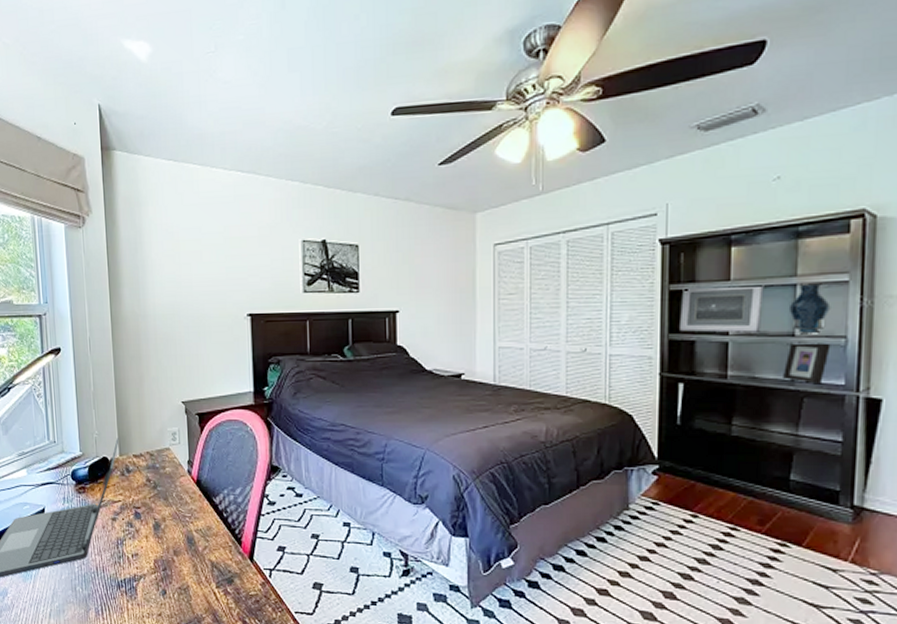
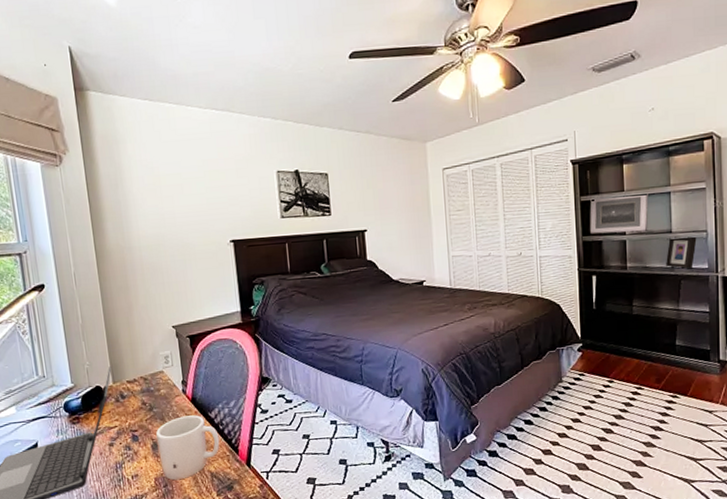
mug: none [159,498,223,566] -> present [156,415,220,481]
vase: present [790,283,831,333] -> none [667,190,695,230]

